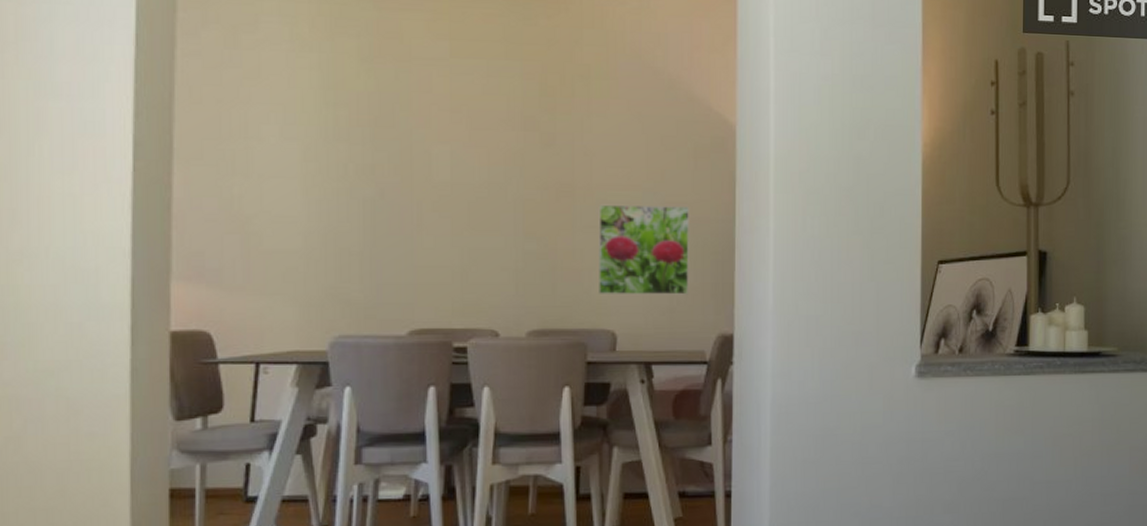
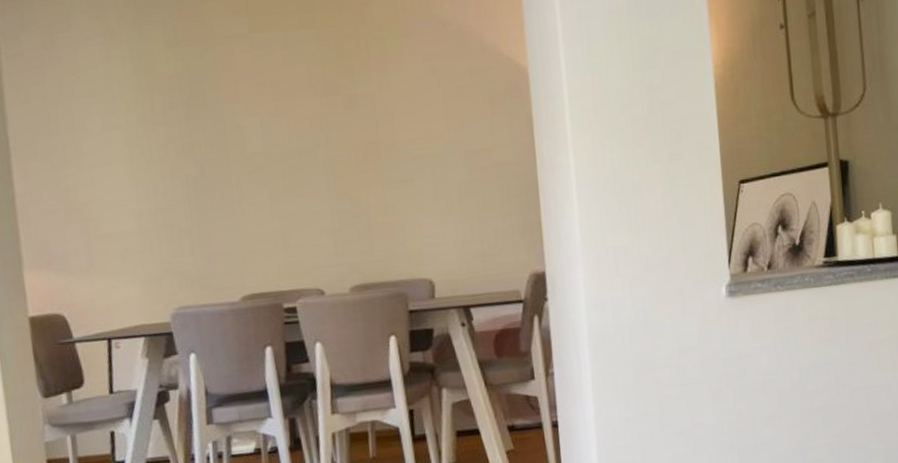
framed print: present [598,204,689,295] -> none [404,152,499,245]

